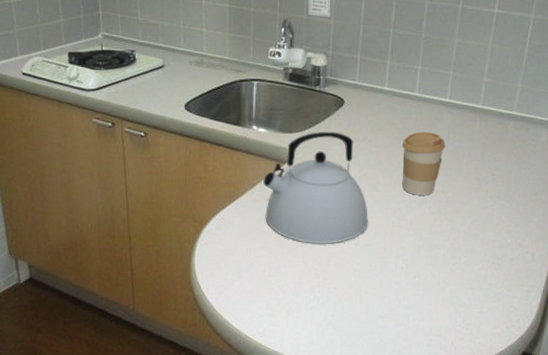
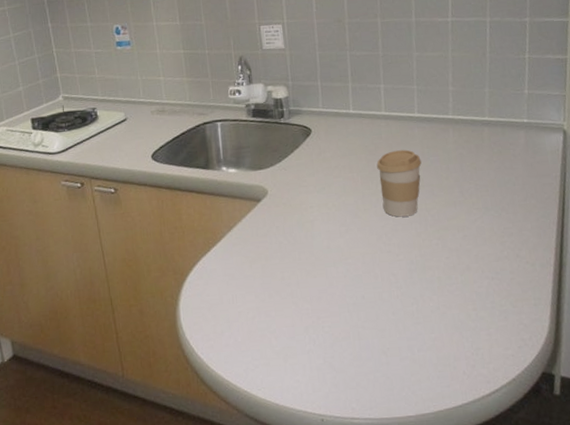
kettle: present [263,131,369,245] -> none [240,162,355,282]

